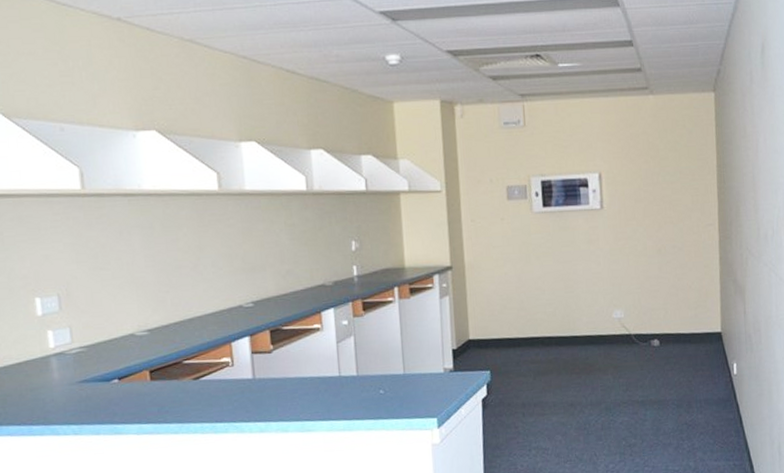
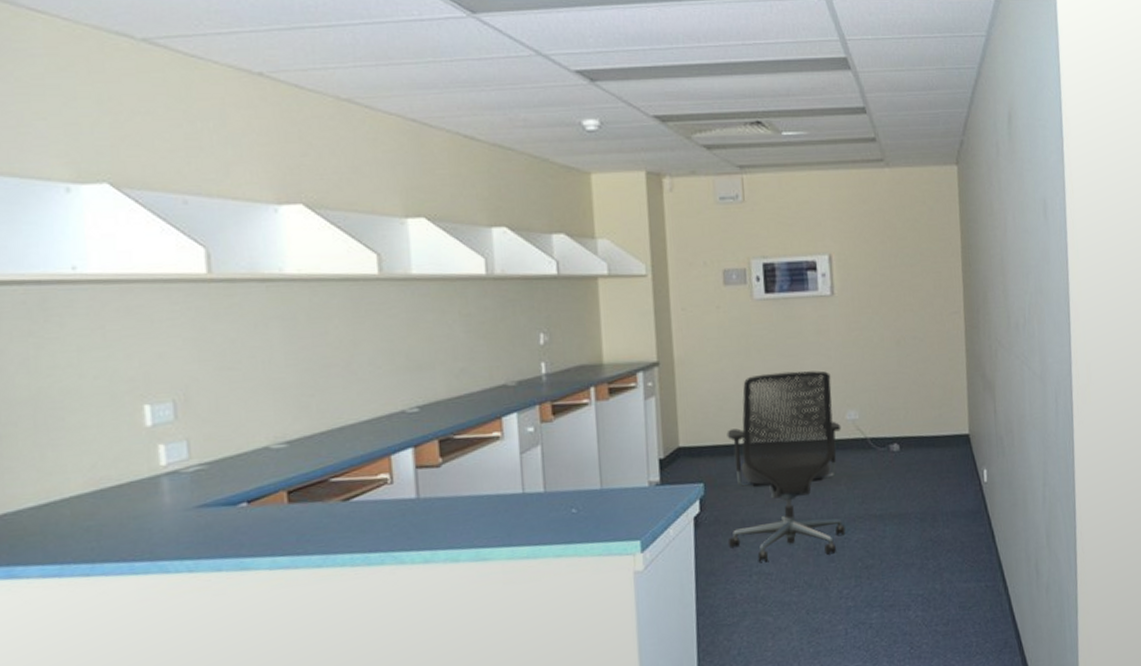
office chair: none [510,275,612,439] -> present [727,370,846,563]

